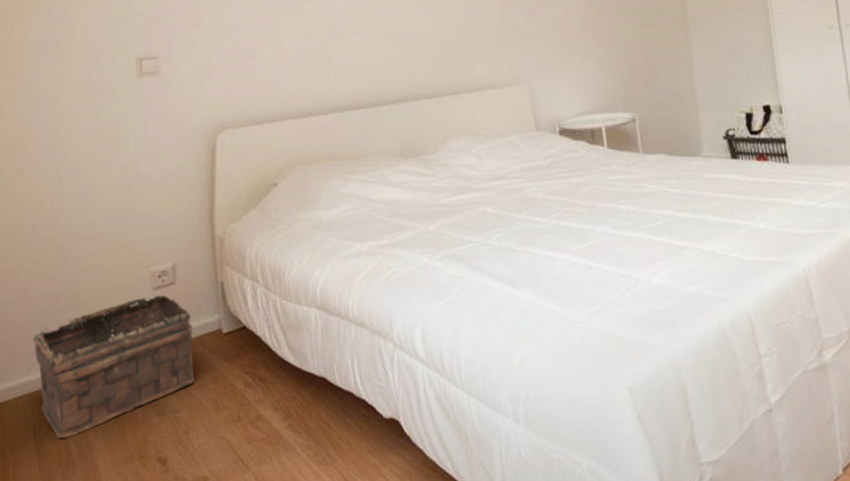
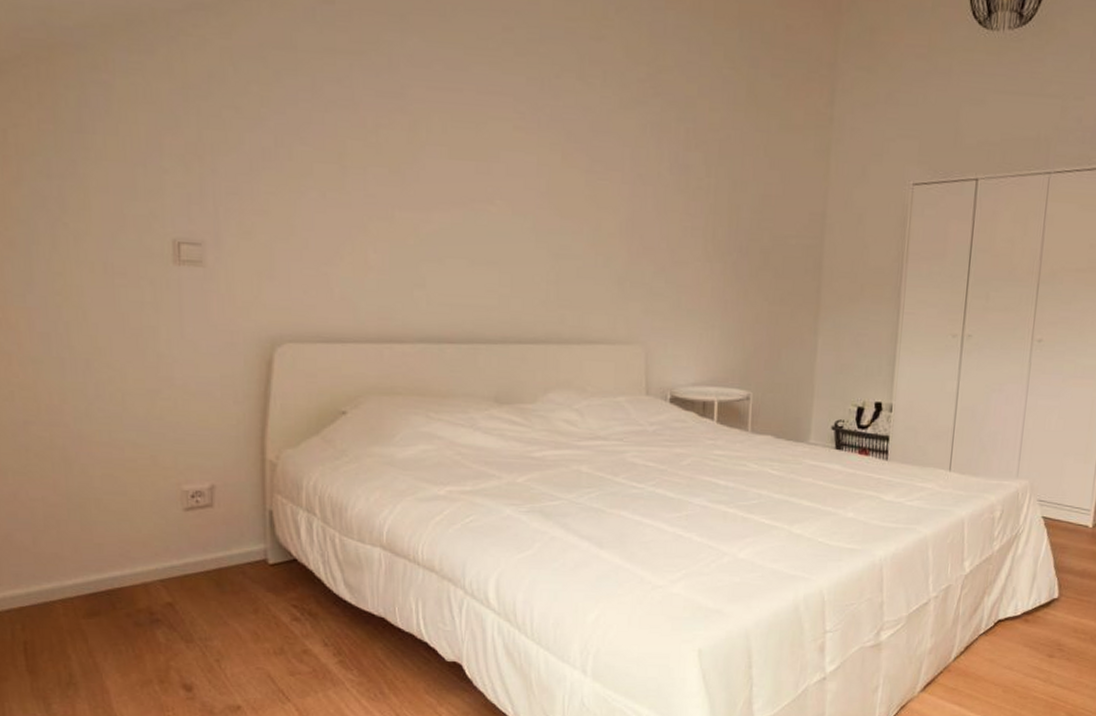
basket: present [33,295,194,438] -> none [24,517,232,658]

